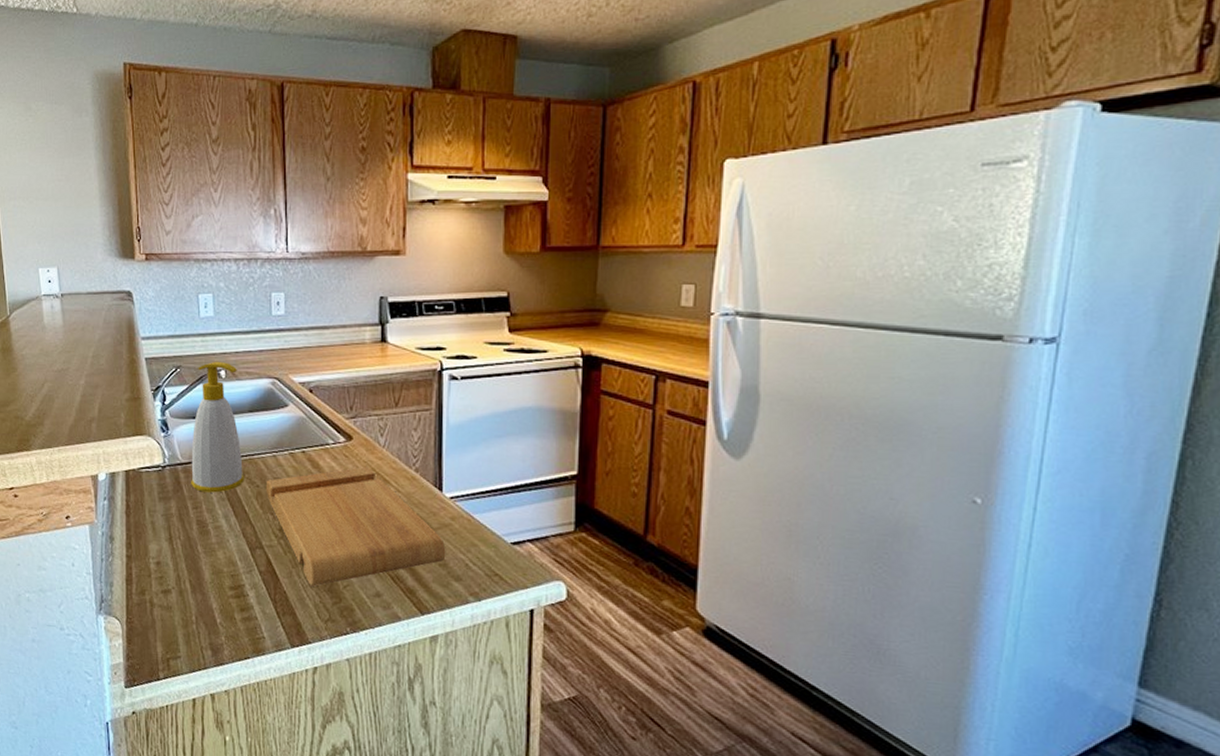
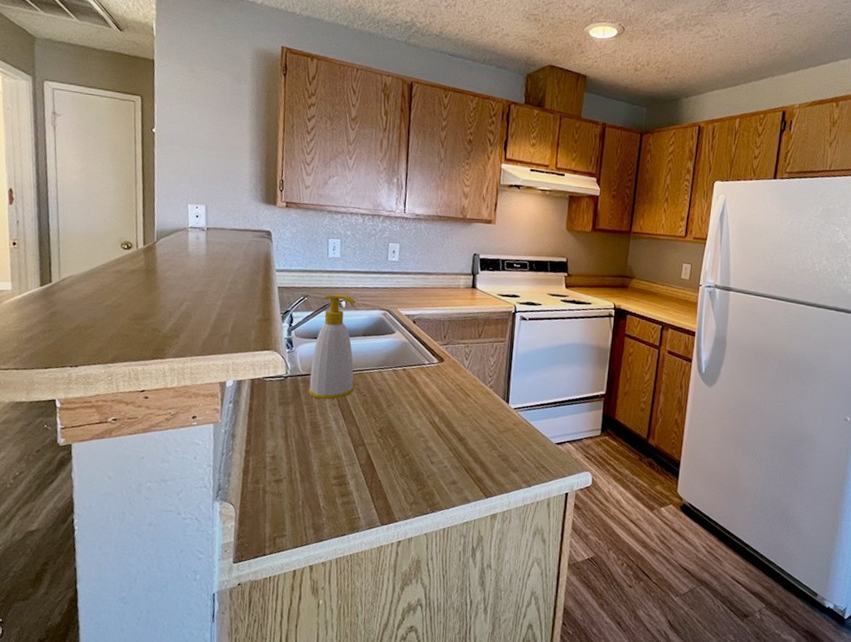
cutting board: present [265,467,446,587] -> none [371,383,508,476]

